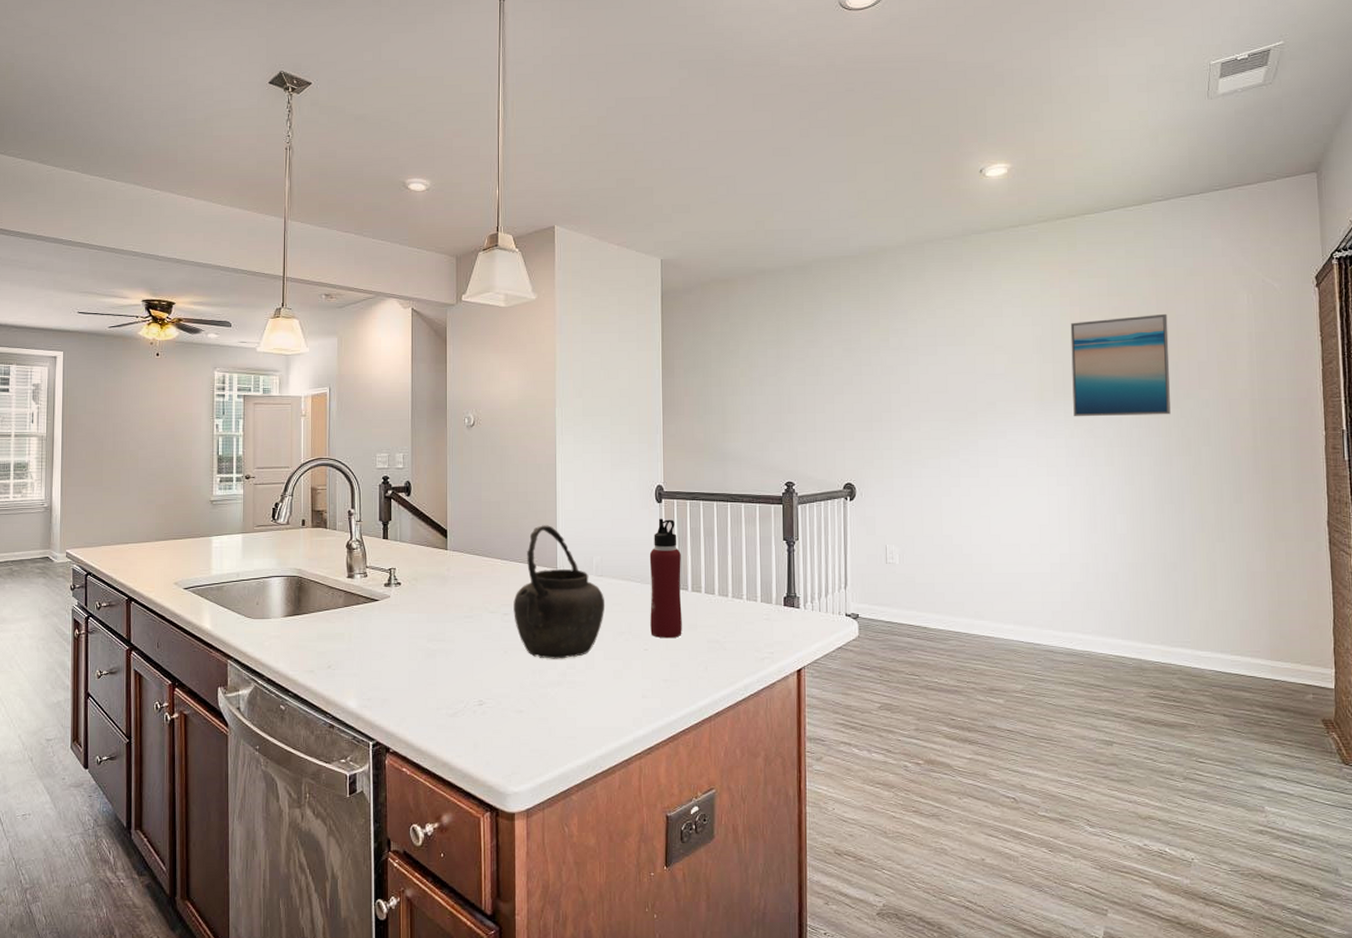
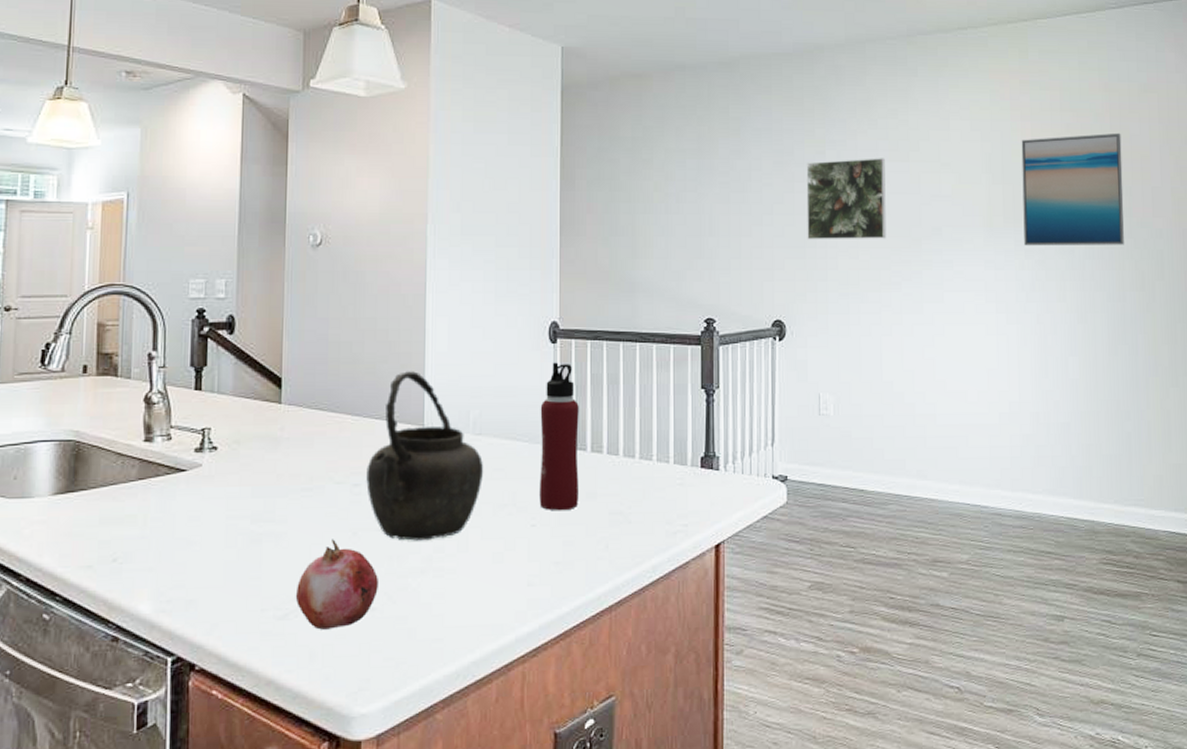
fruit: none [462,656,525,726] -> present [295,539,378,630]
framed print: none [872,343,945,415] -> present [806,158,886,240]

